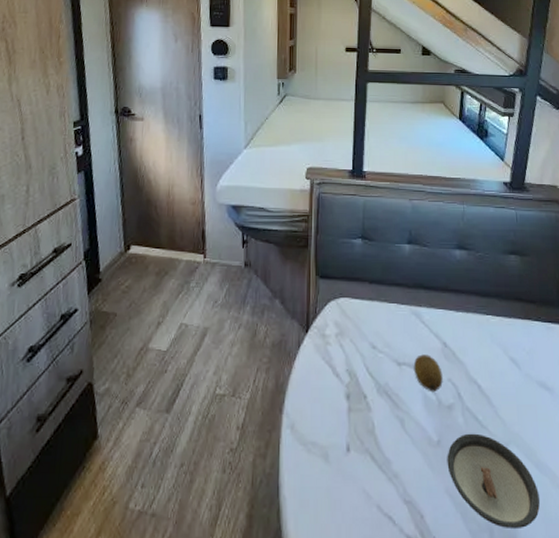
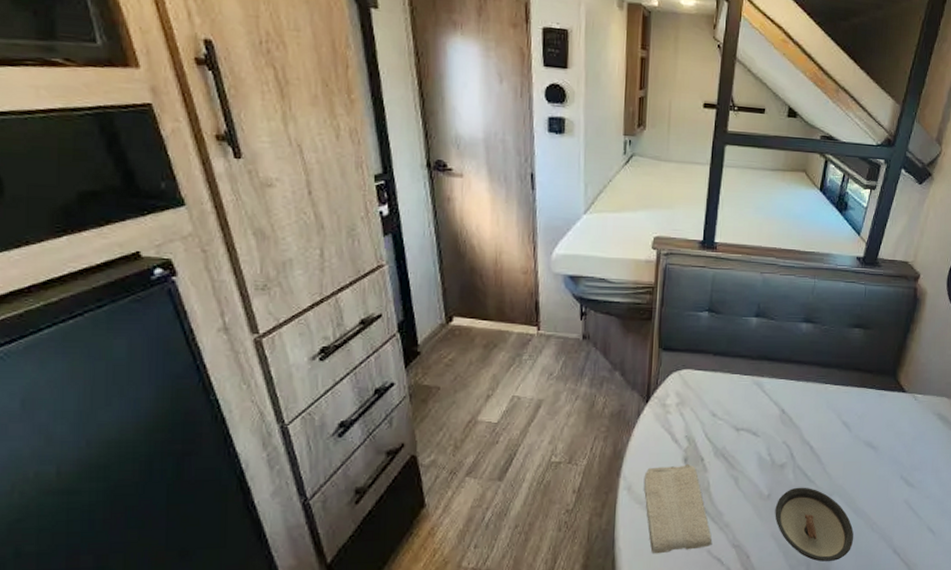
washcloth: none [306,401,382,507] -> present [643,463,713,554]
fruit: present [413,354,443,392] -> none [751,420,778,454]

